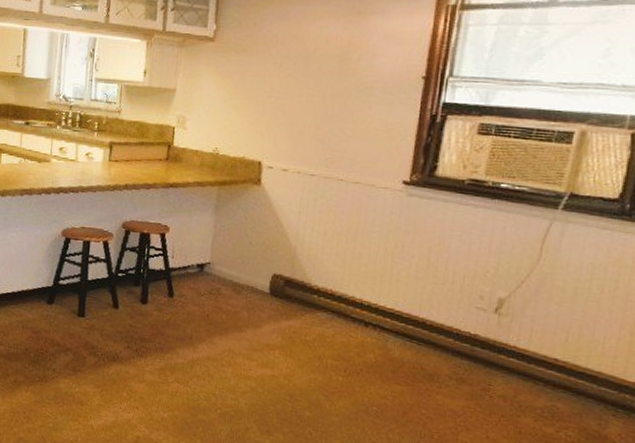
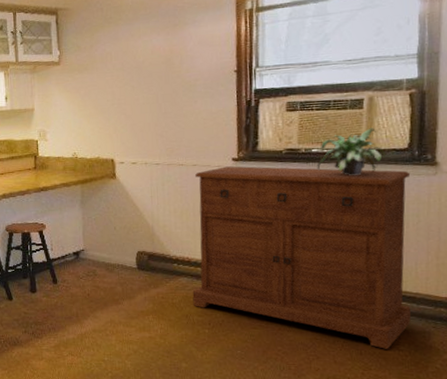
sideboard: none [329,189,617,433] -> present [192,166,412,349]
potted plant: none [503,168,590,222] -> present [317,128,385,175]

